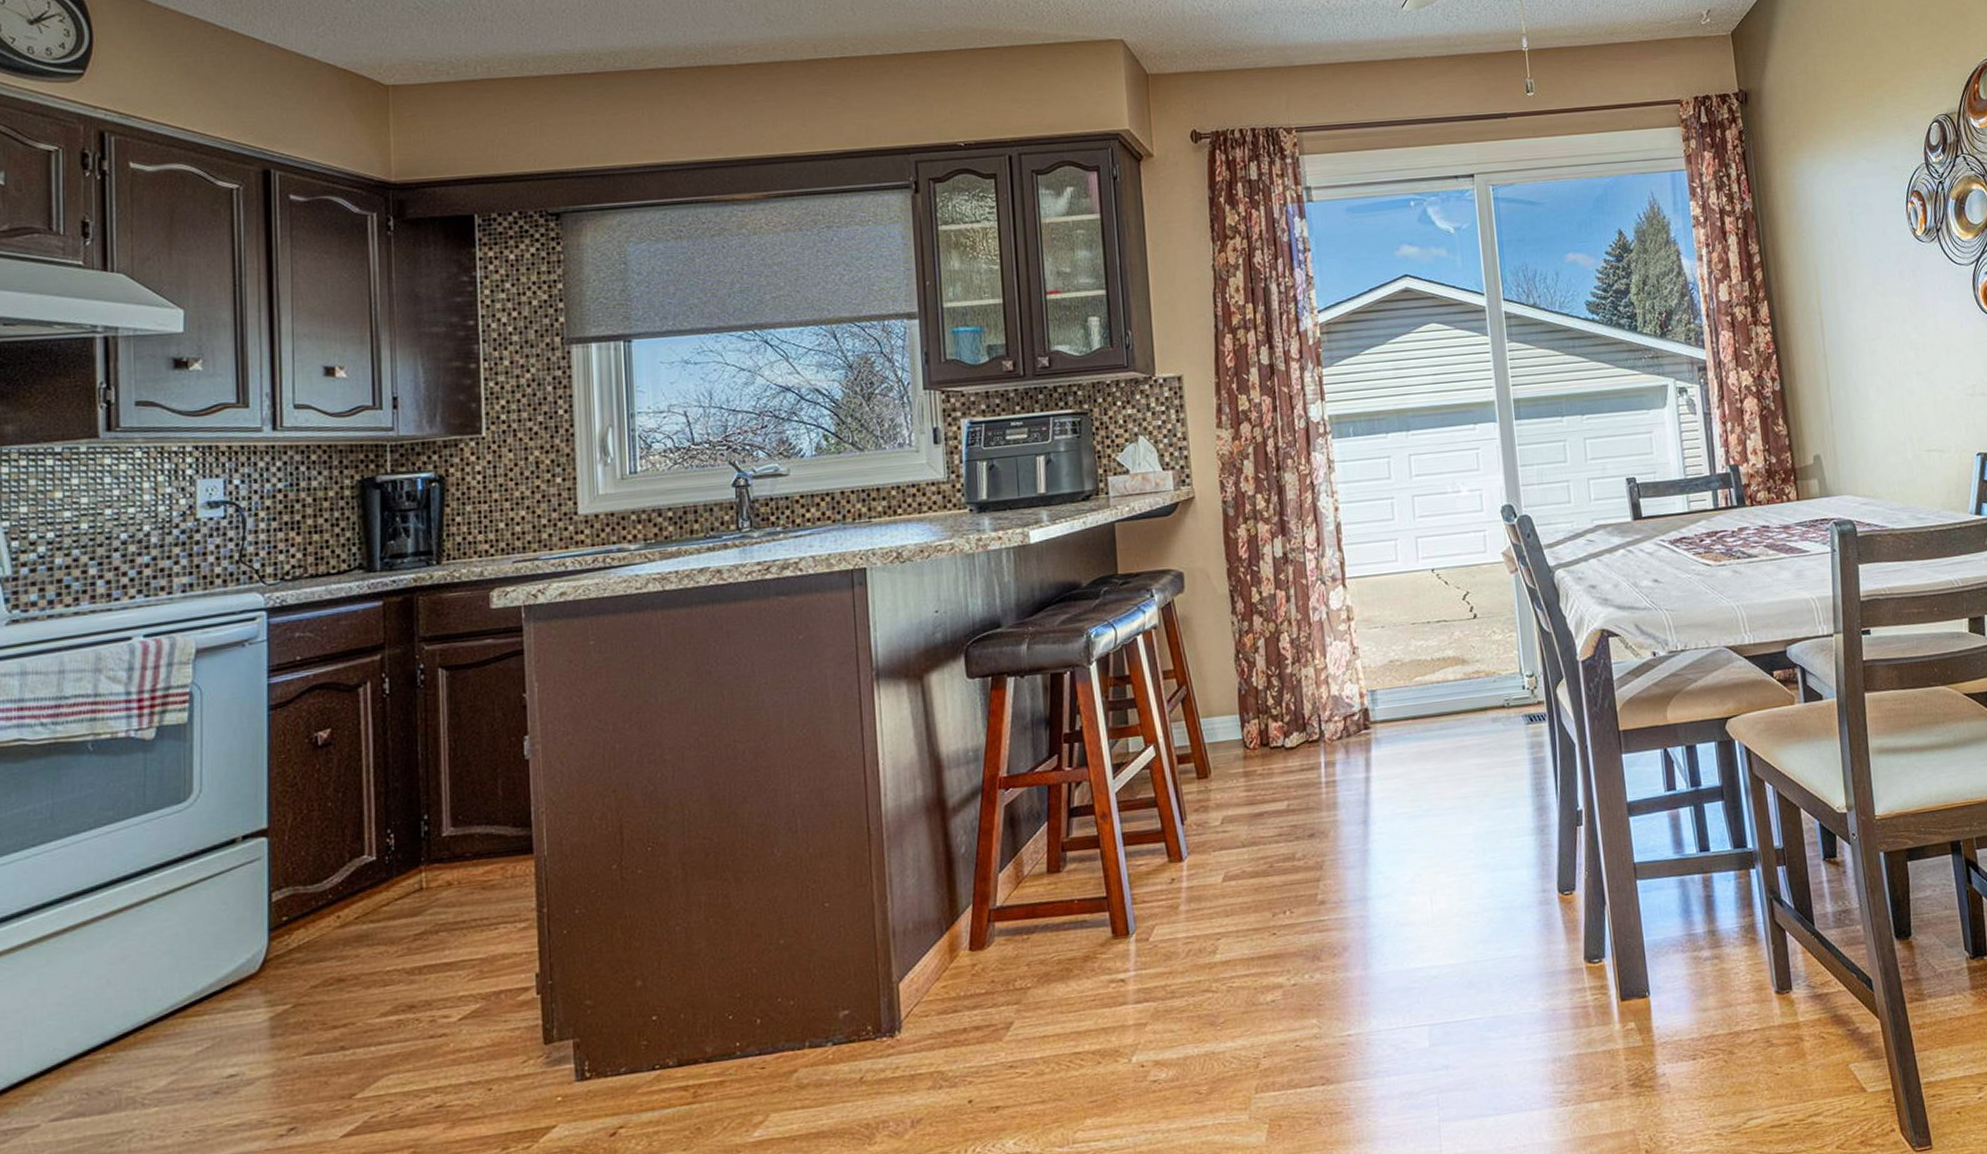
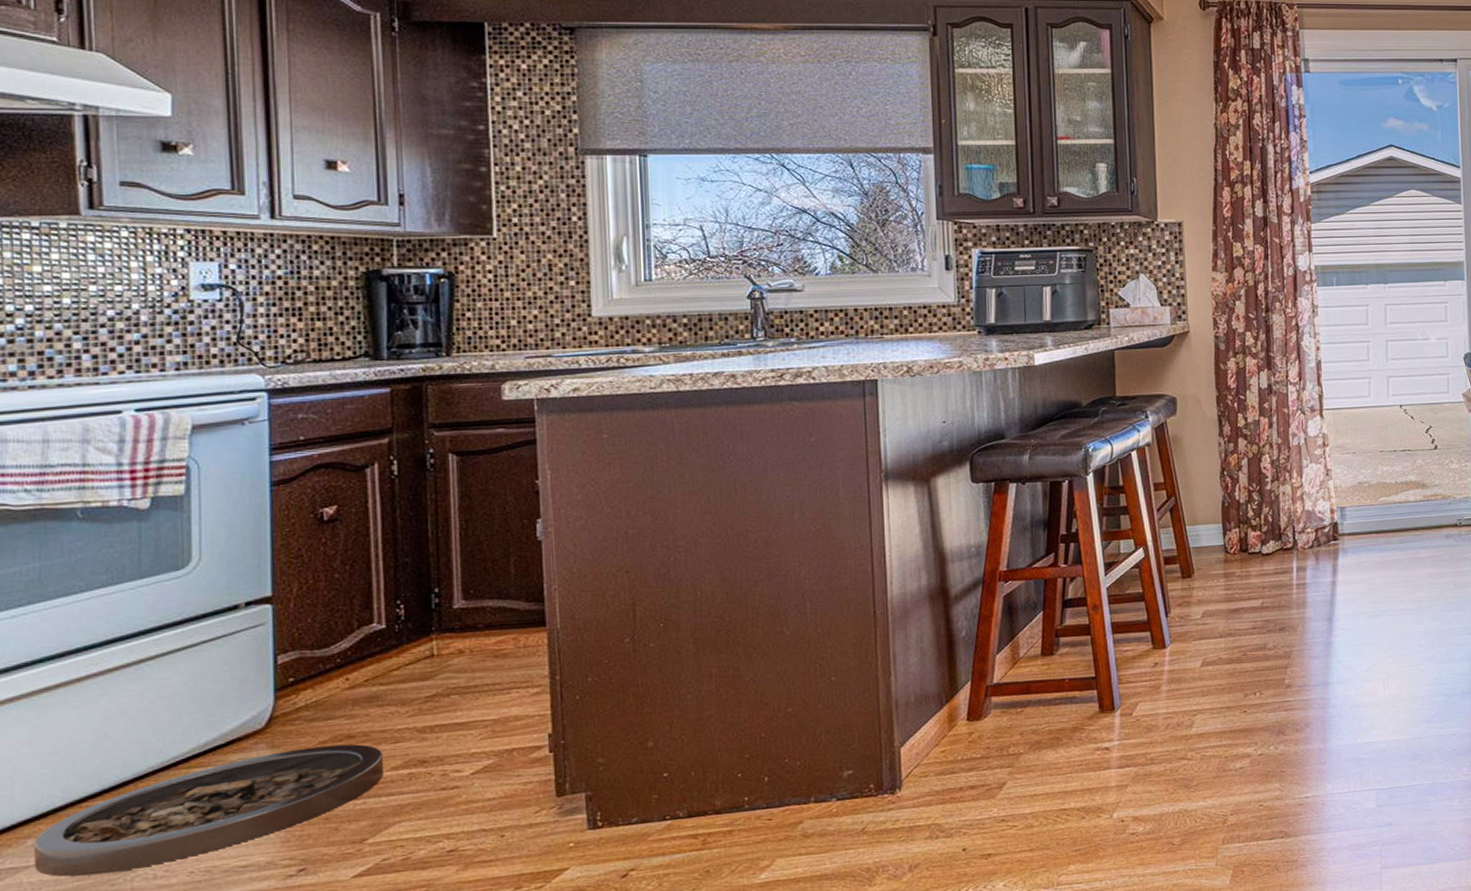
pet bowl: none [37,988,374,1138] -> present [33,744,384,877]

